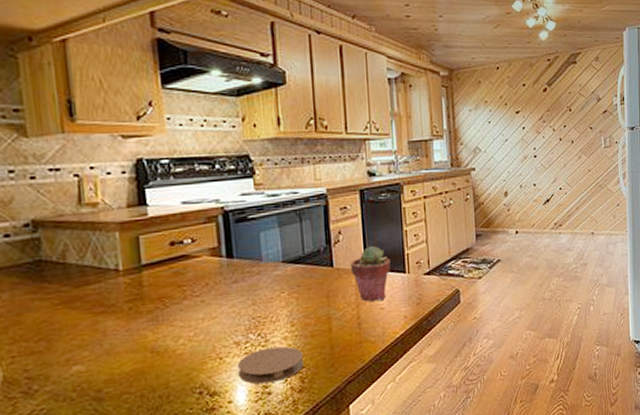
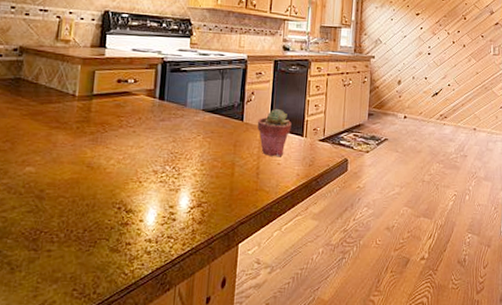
coaster: present [237,346,304,384] -> none [152,180,207,211]

